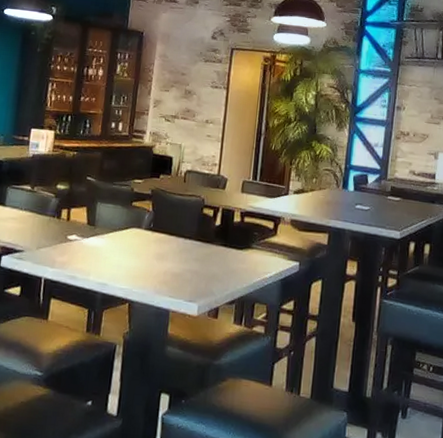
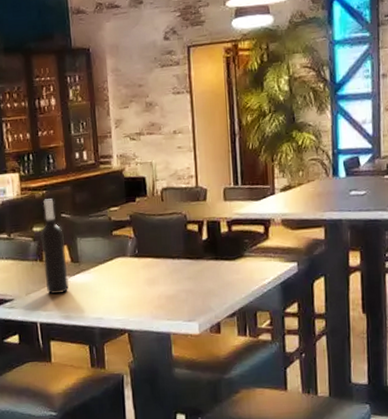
wine bottle: none [58,160,86,253] -> present [40,198,70,294]

